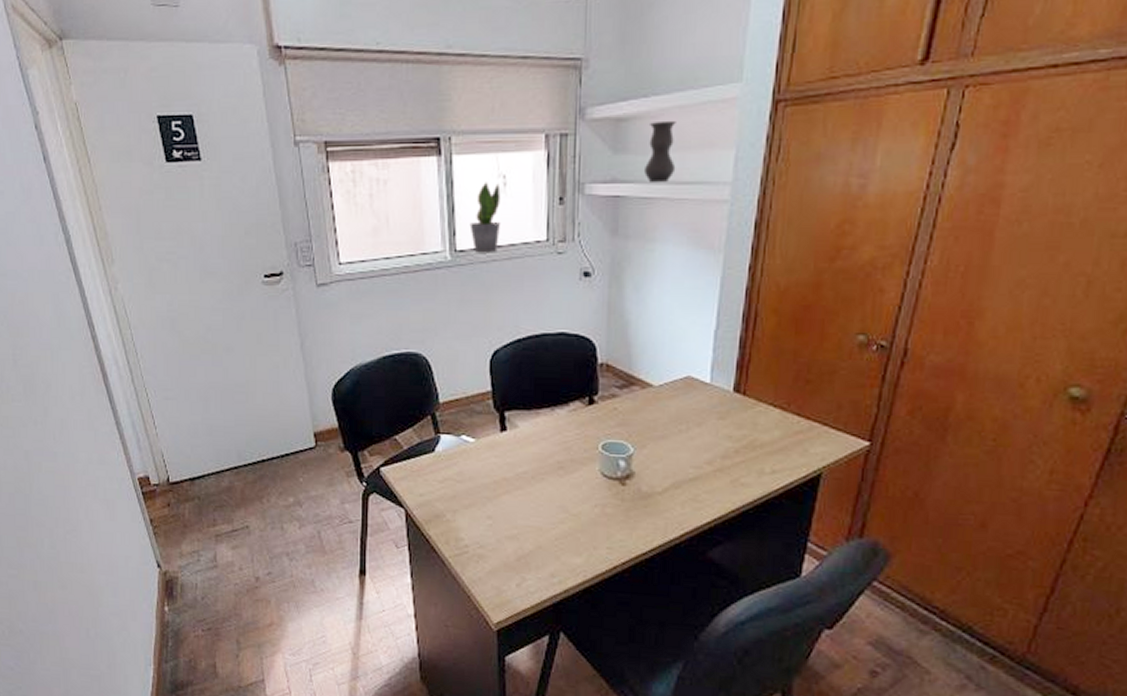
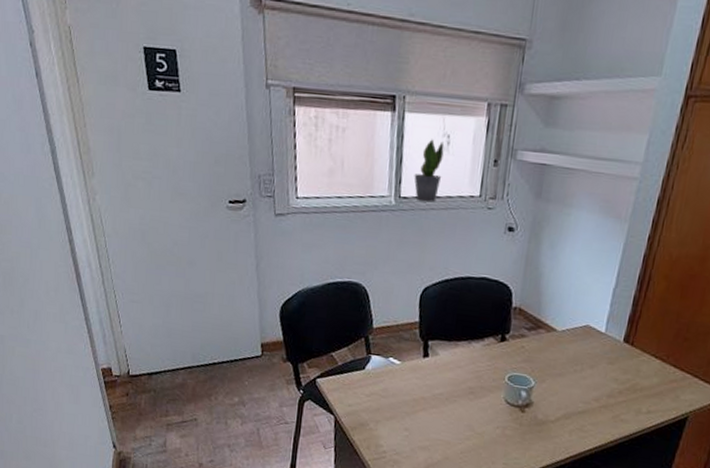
vase: present [645,120,676,184] -> none [569,102,602,157]

